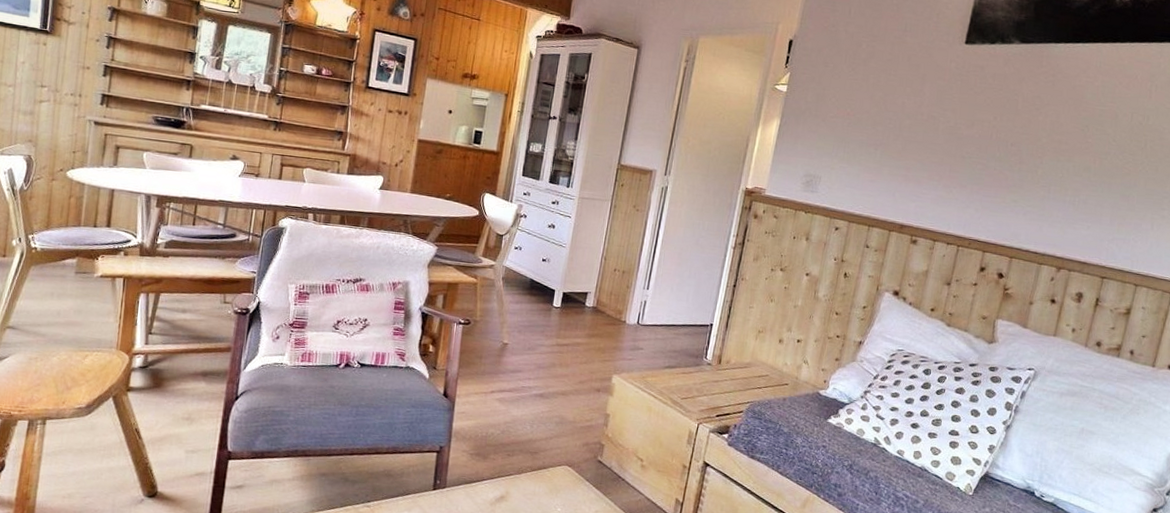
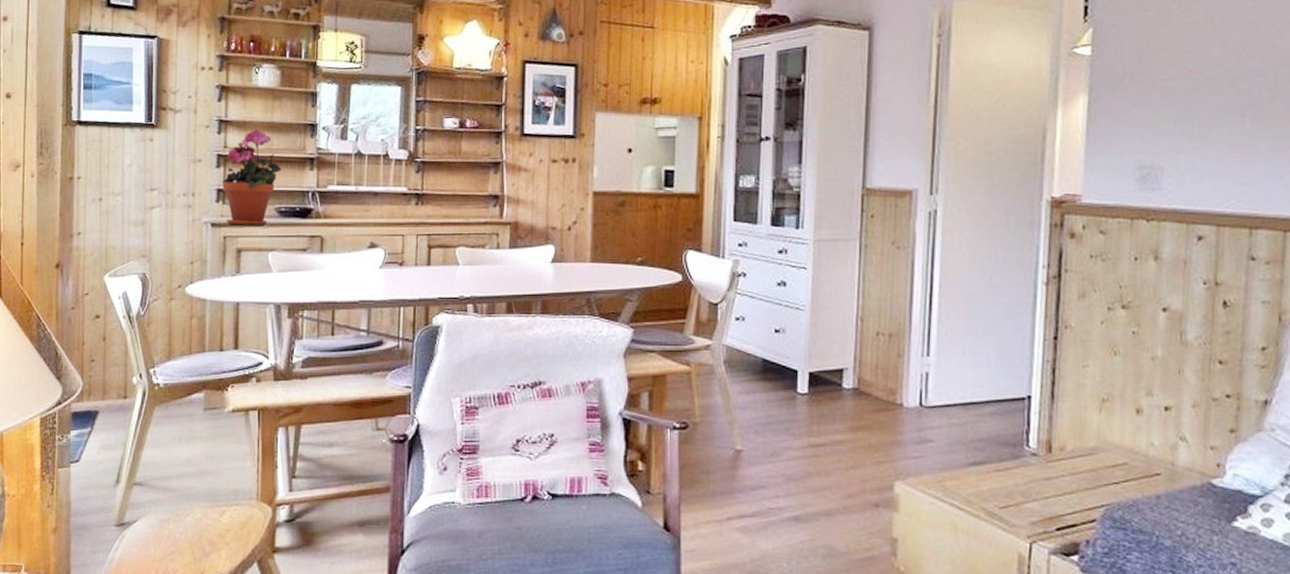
potted plant: none [107,49,163,130] -> present [222,128,283,227]

